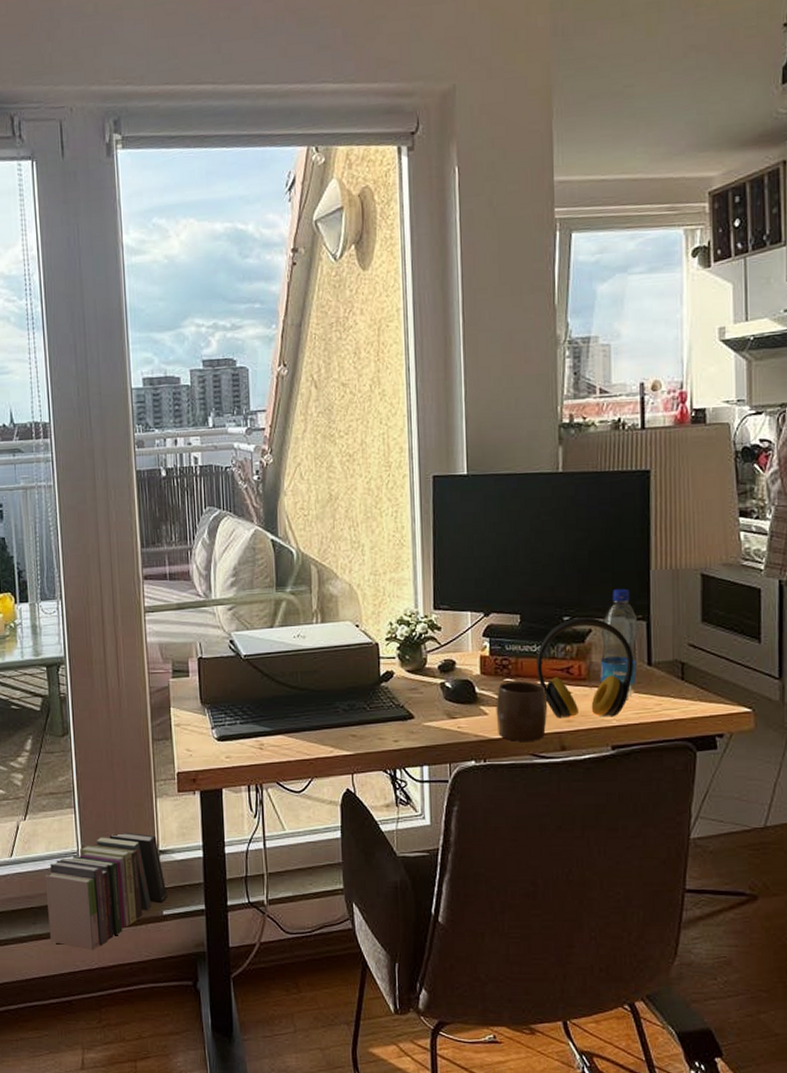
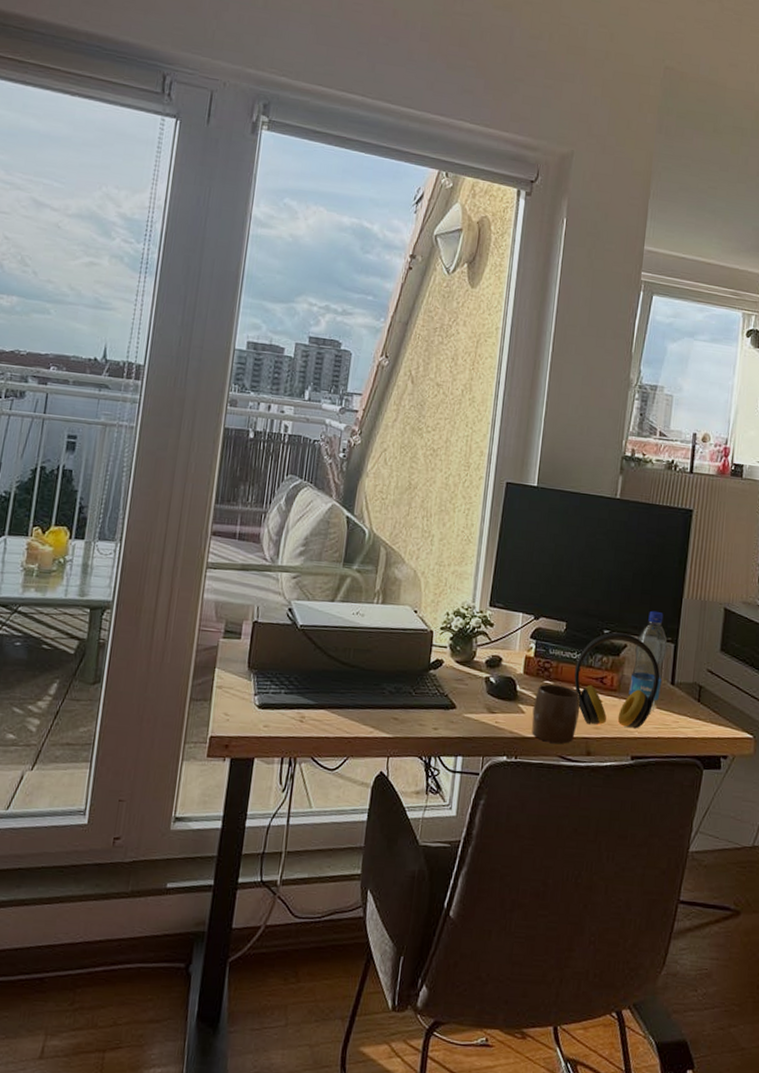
books: present [45,832,168,951] -> none [33,794,176,923]

